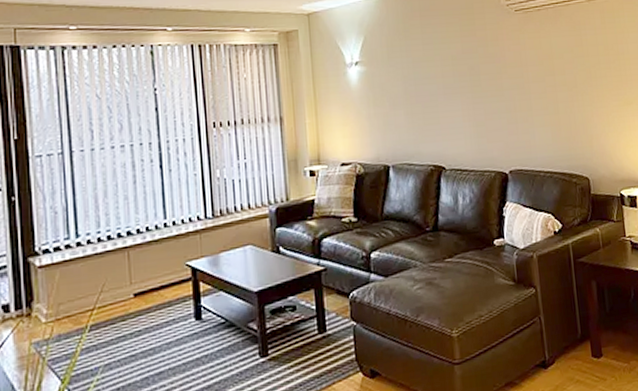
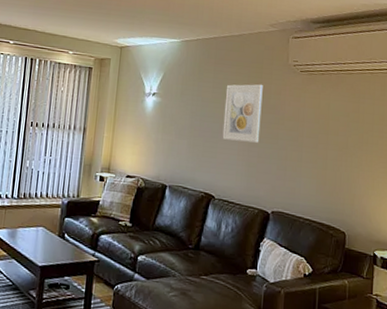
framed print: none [438,33,484,101] -> present [222,84,263,143]

